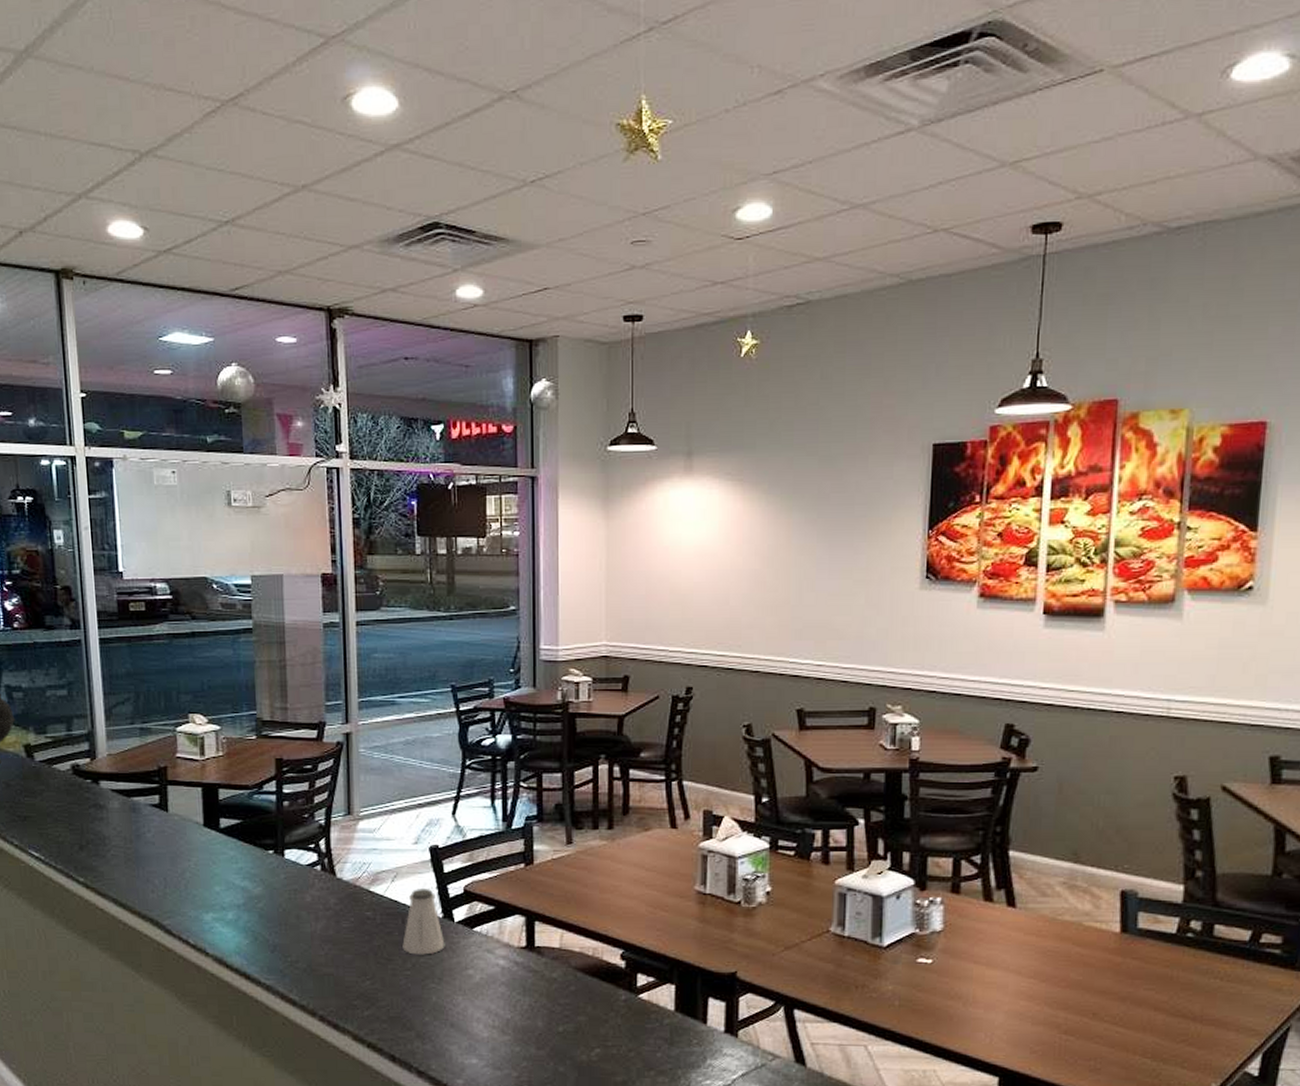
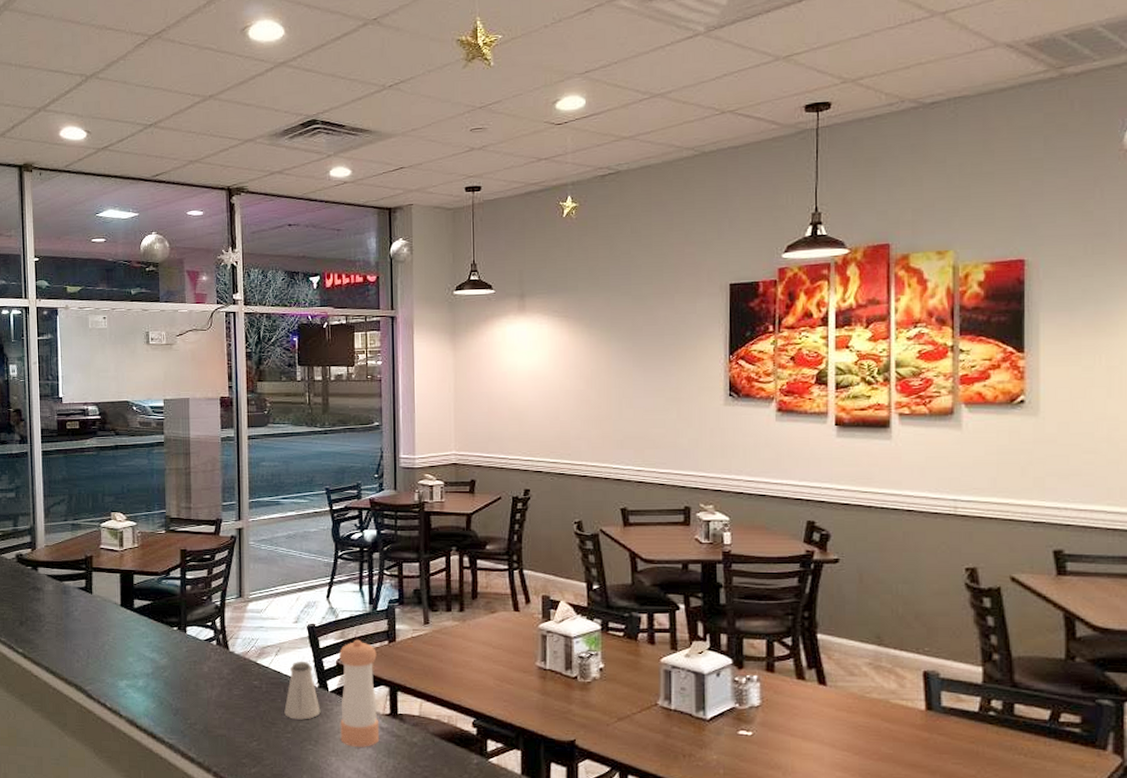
pepper shaker: none [467,862,514,984] -> present [339,639,380,747]

